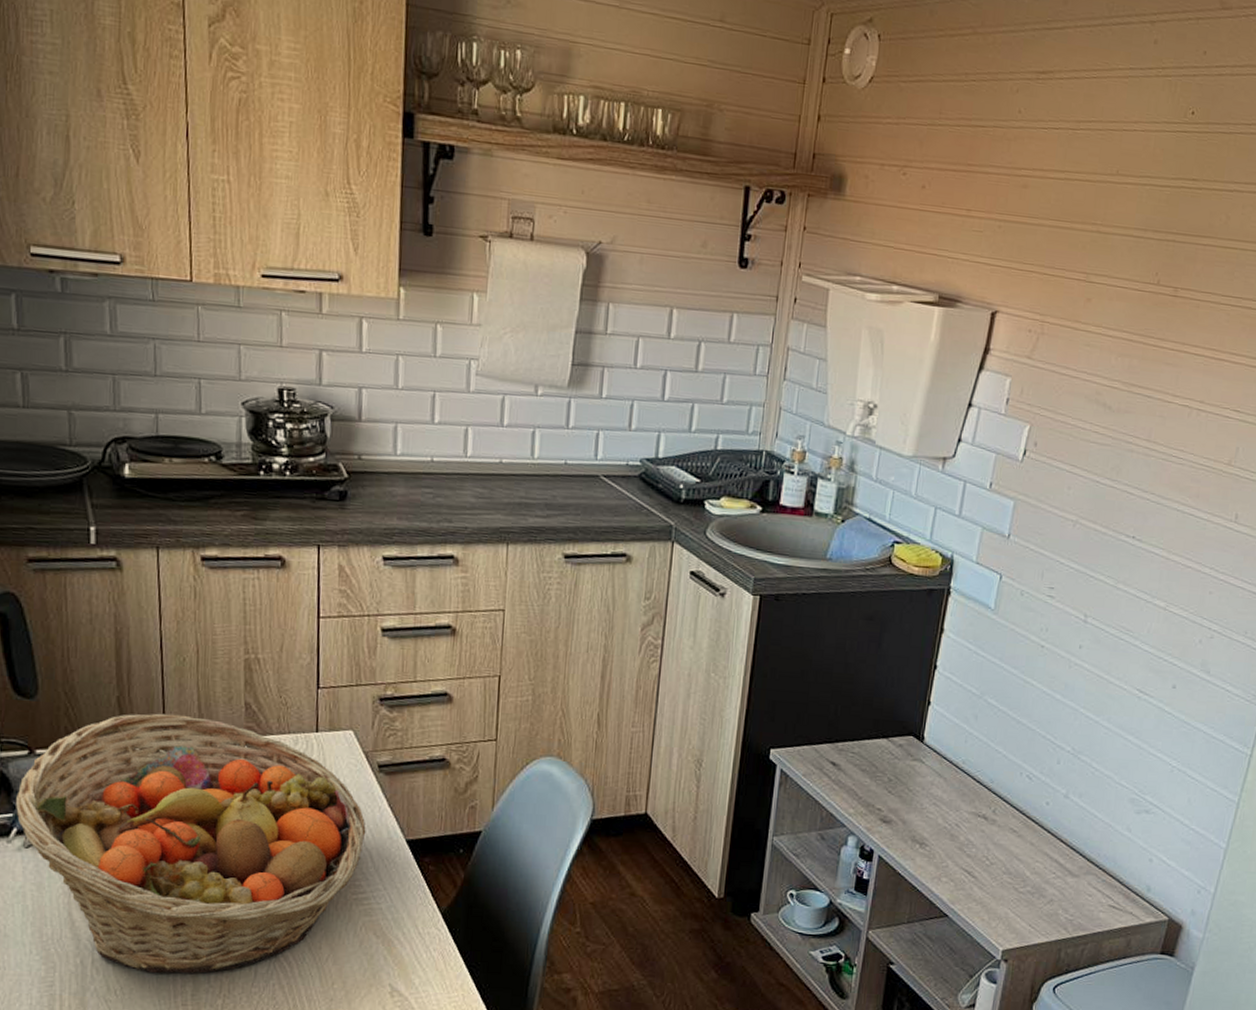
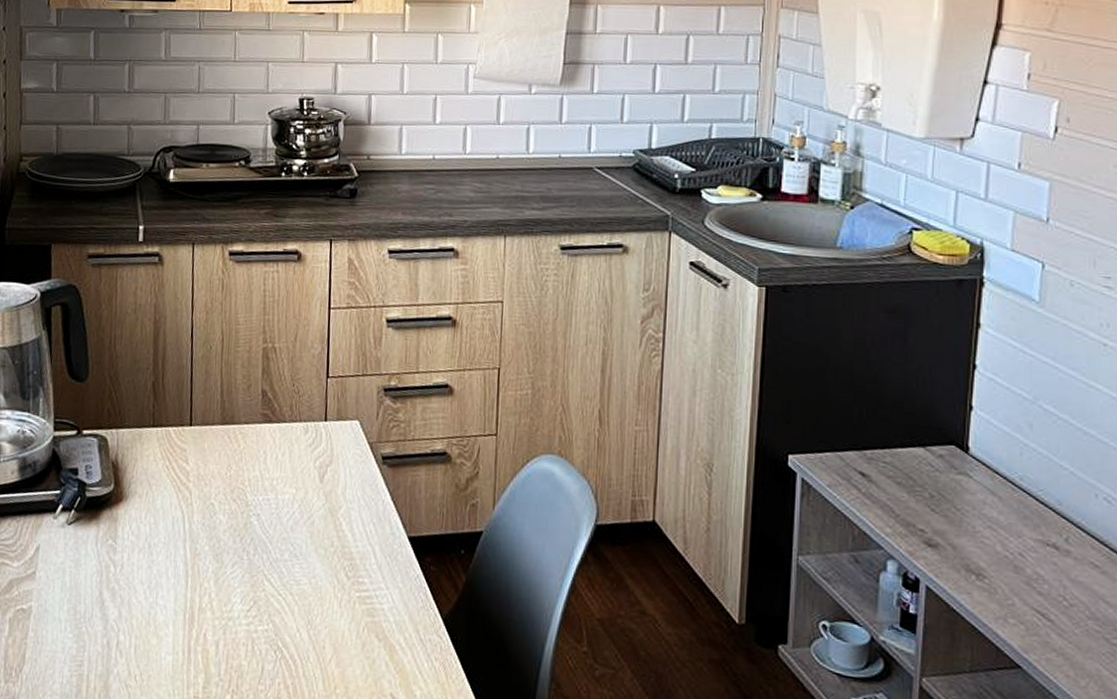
fruit basket: present [16,713,366,974] -> none [63,398,370,665]

